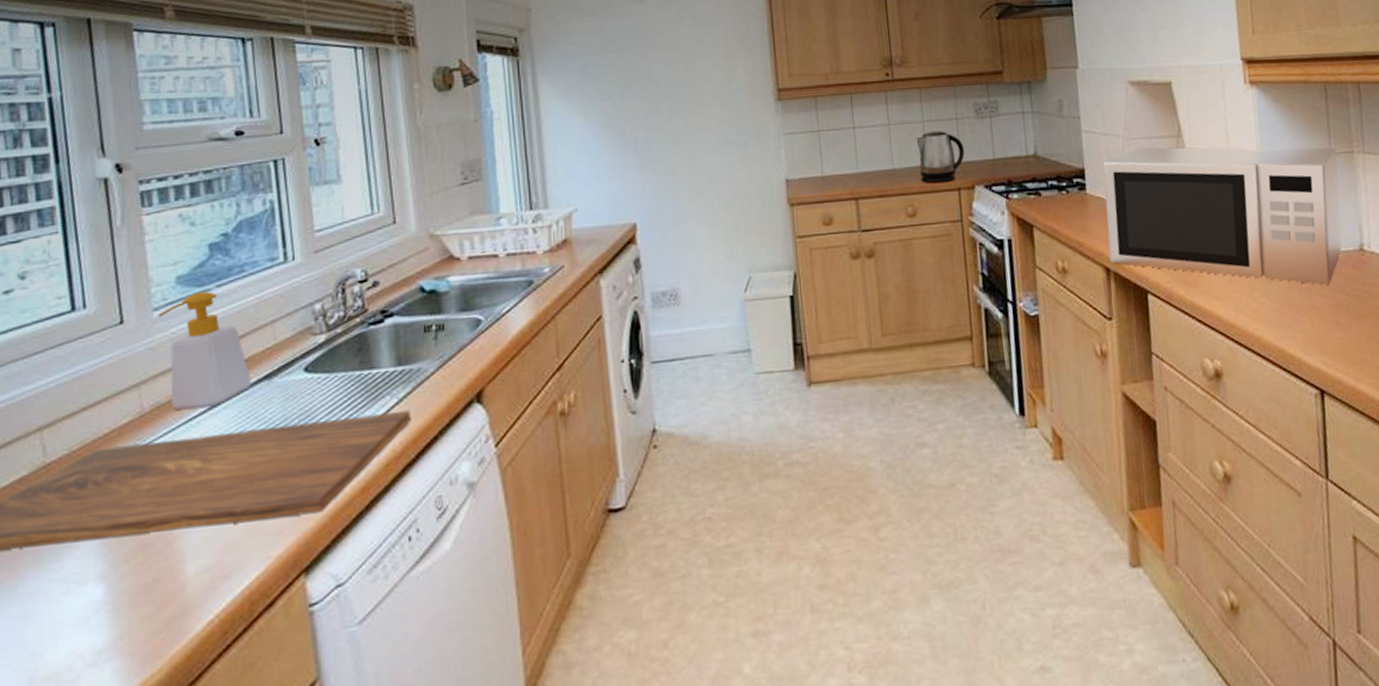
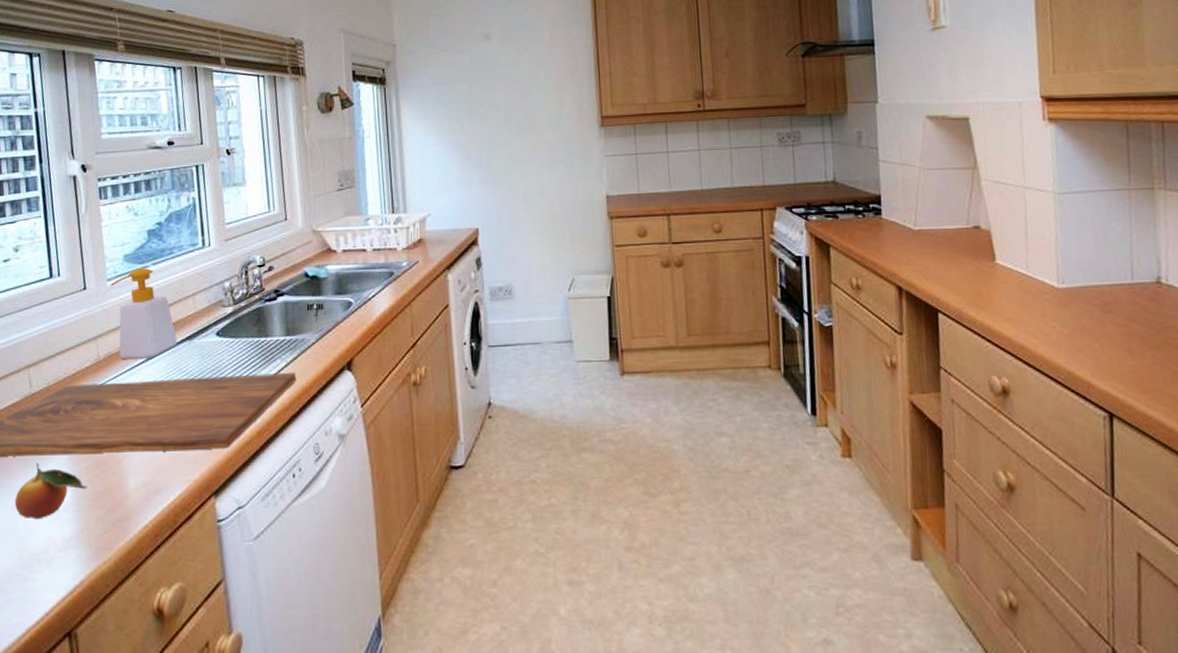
fruit: none [21,554,128,629] -> present [14,463,87,520]
kettle: present [916,130,965,184] -> none [723,156,768,204]
microwave: present [1103,147,1342,285] -> none [898,177,1138,314]

